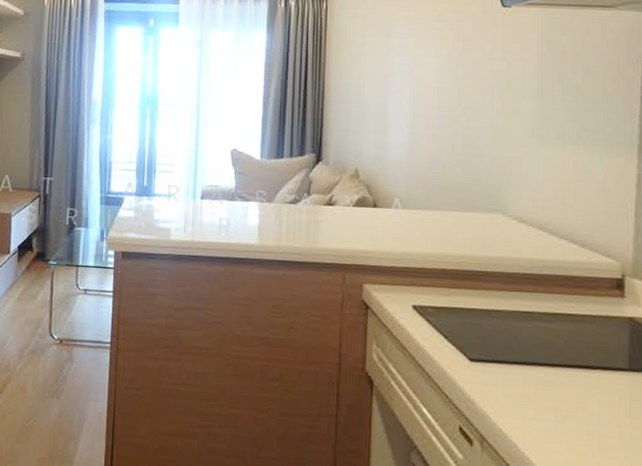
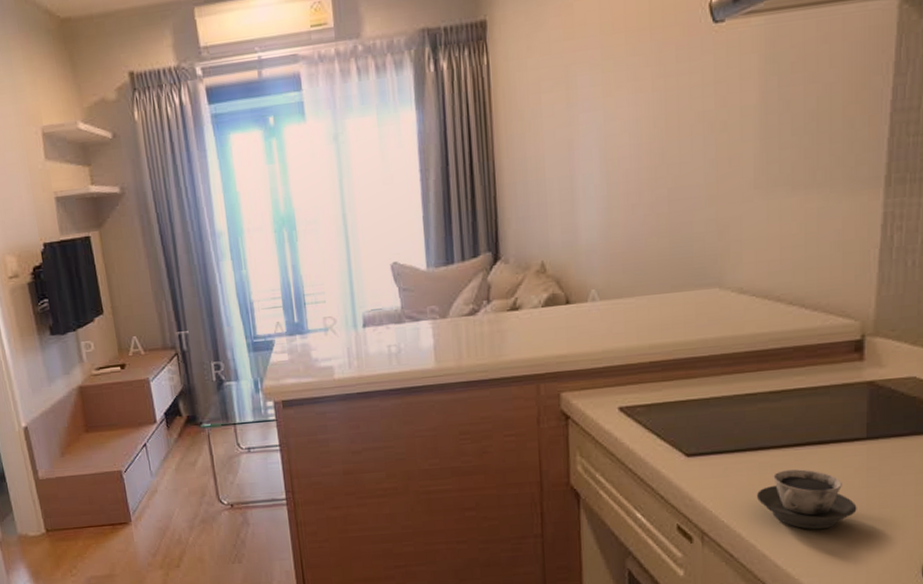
cup: none [531,388,622,453] -> present [756,469,857,530]

